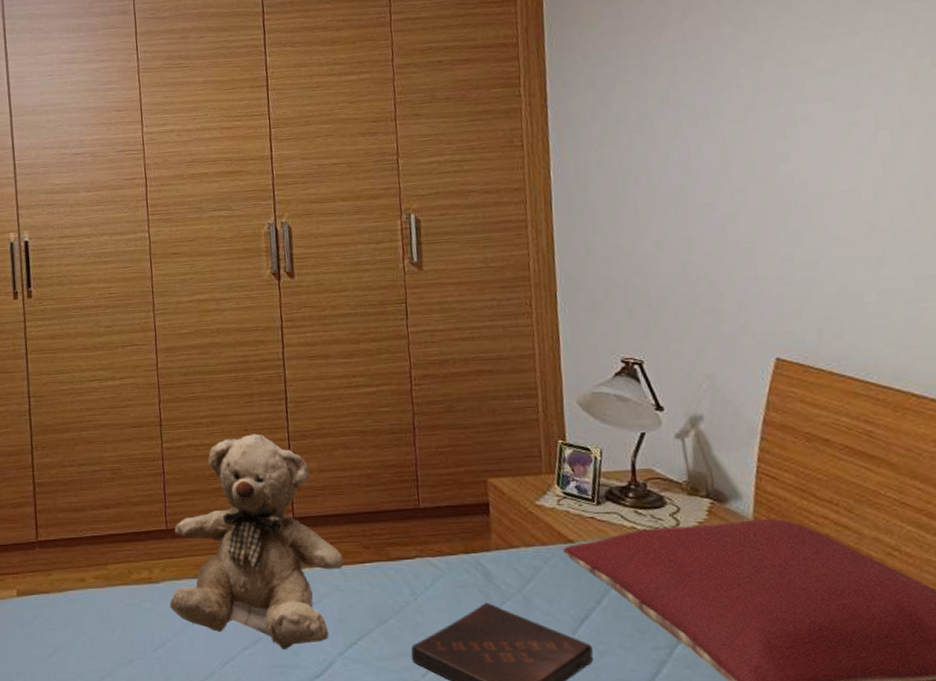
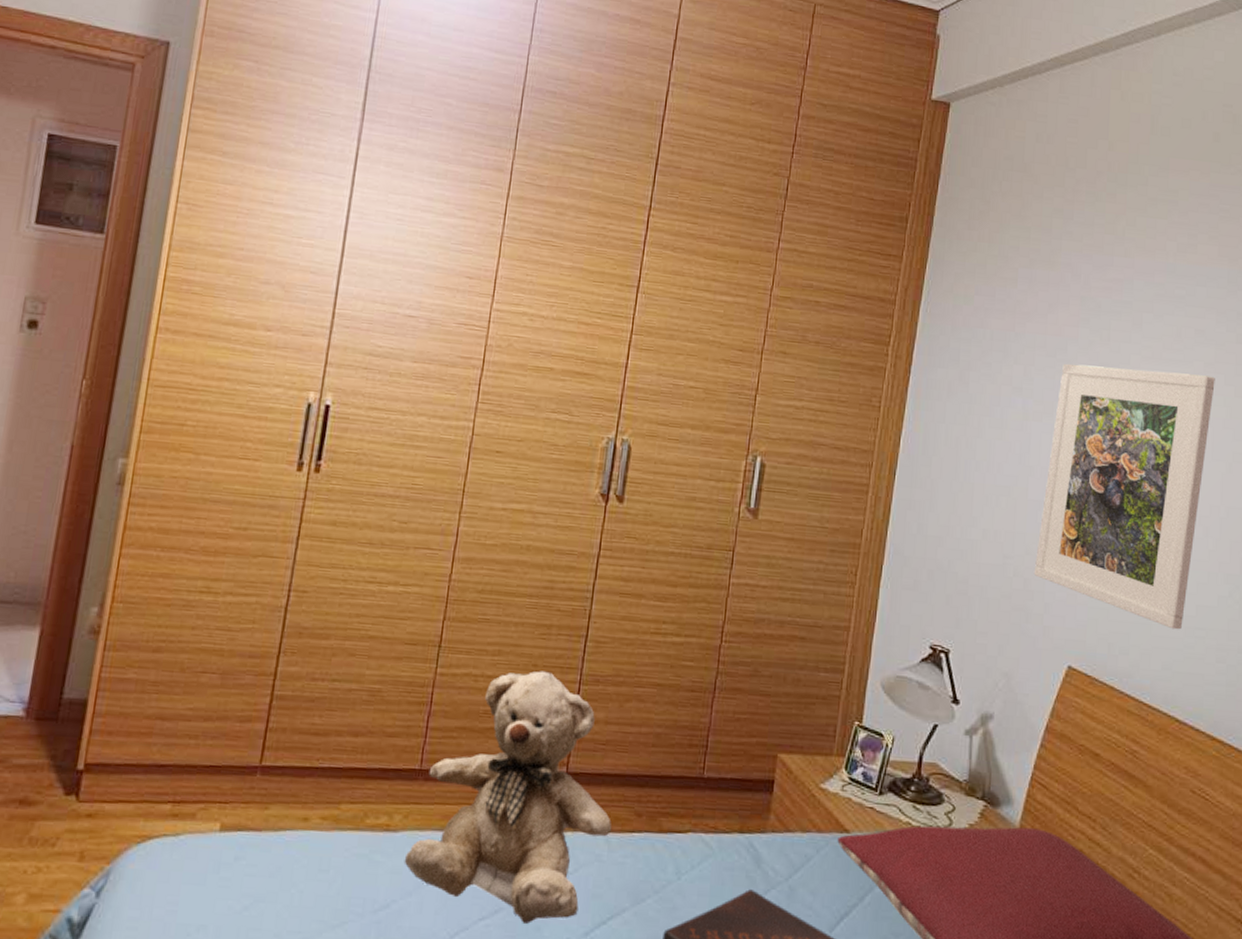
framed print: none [709,42,901,305] -> present [1033,363,1215,630]

